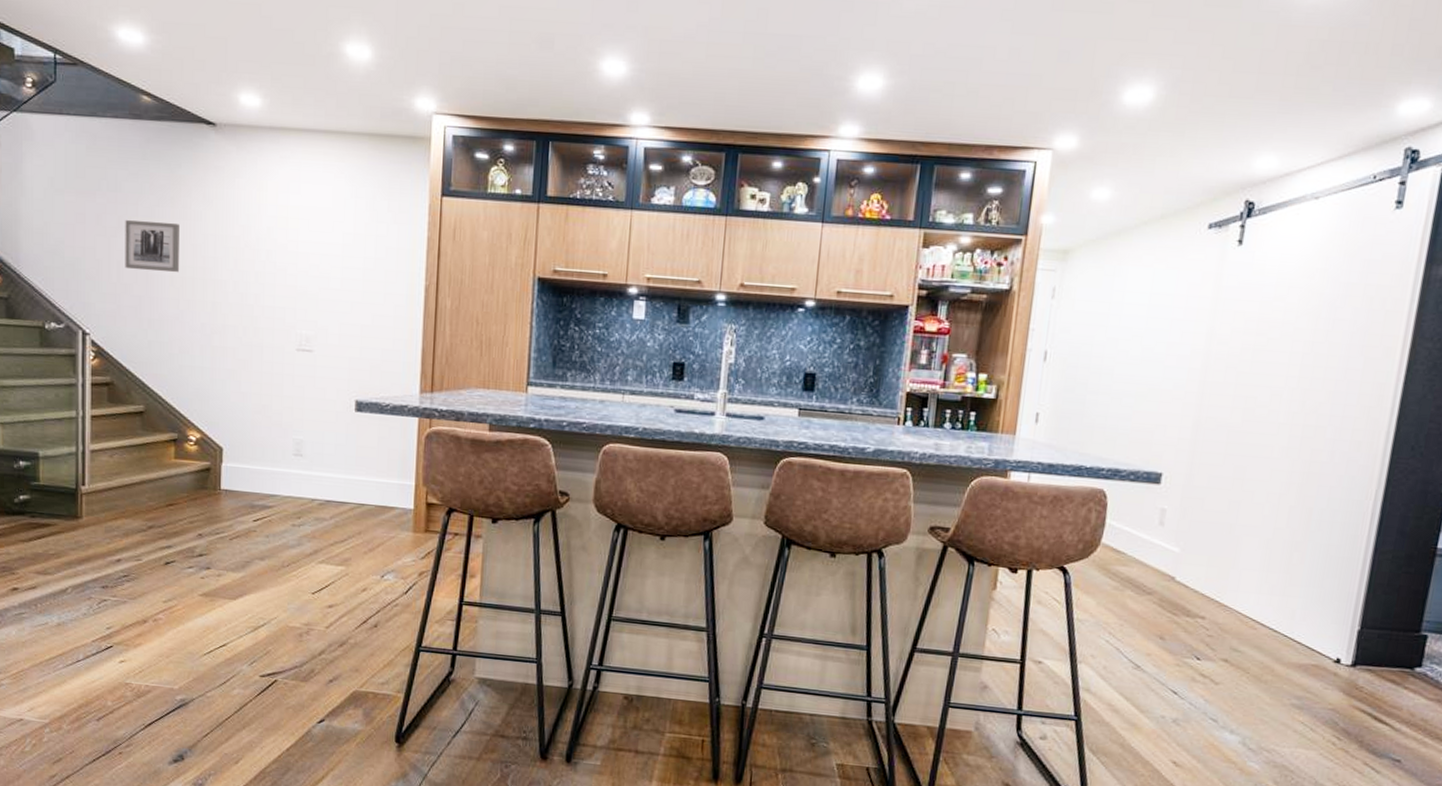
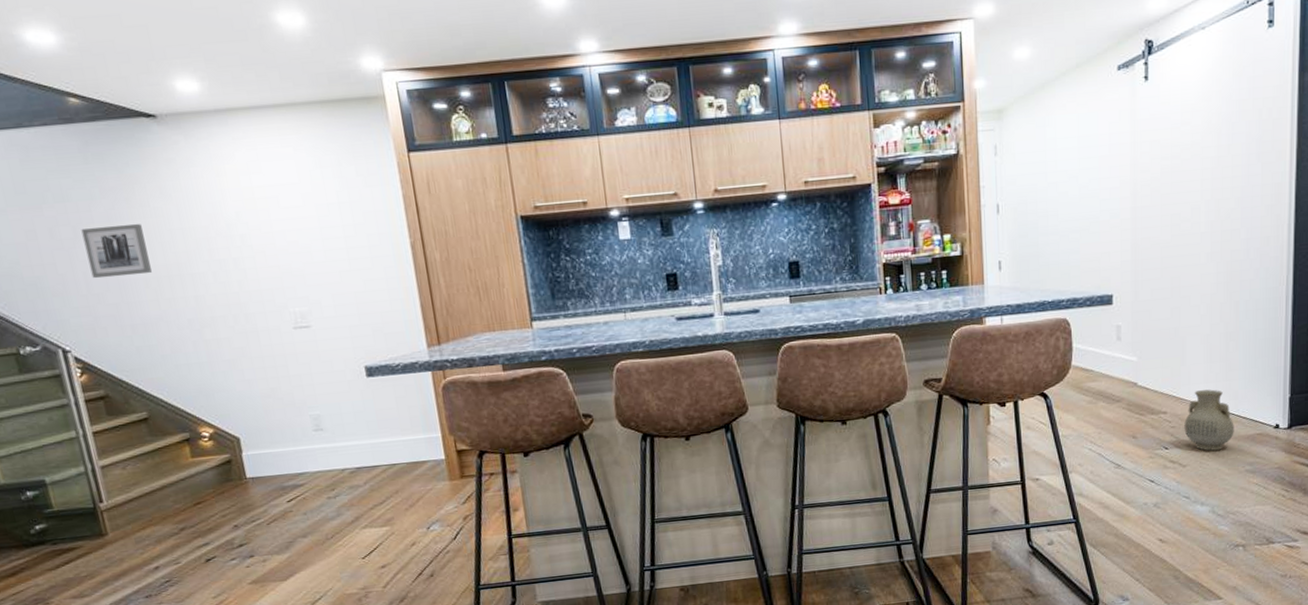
vase: none [1223,600,1285,674] -> present [1184,389,1234,451]

